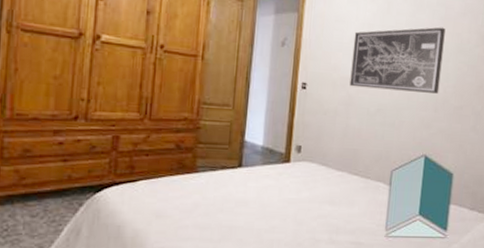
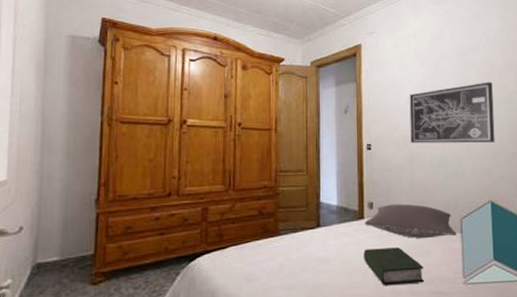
book: none [285,194,346,233] -> present [364,247,424,286]
pillow: none [289,149,386,188] -> present [364,204,457,238]

